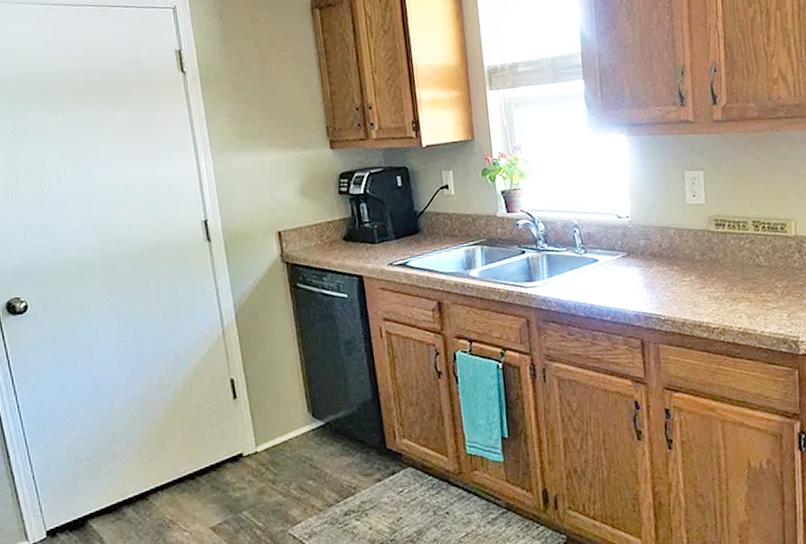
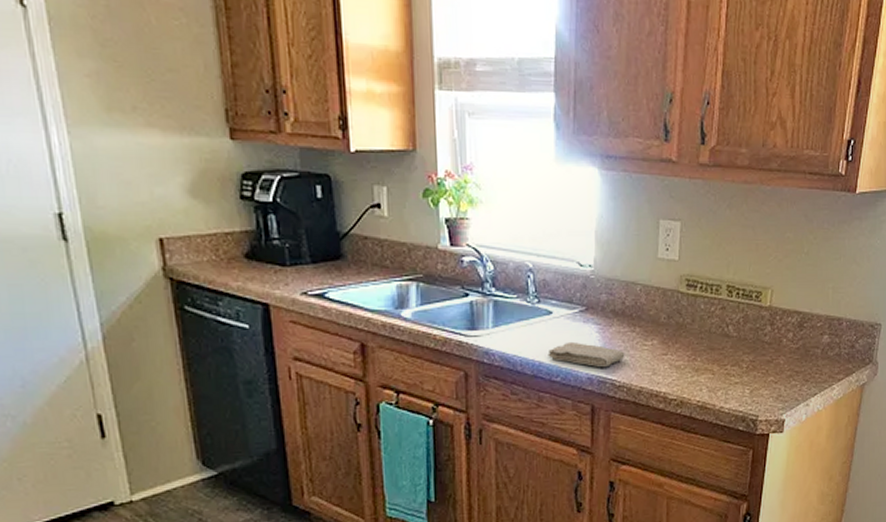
washcloth: none [597,283,667,305] -> present [548,341,625,367]

